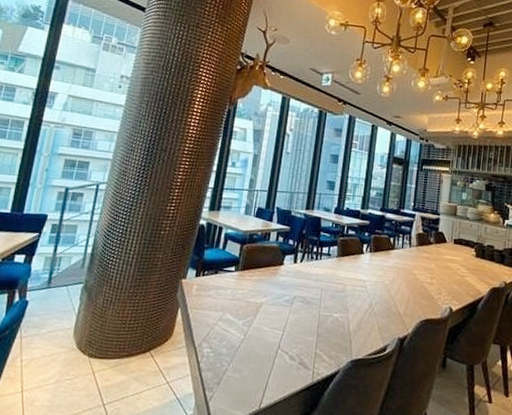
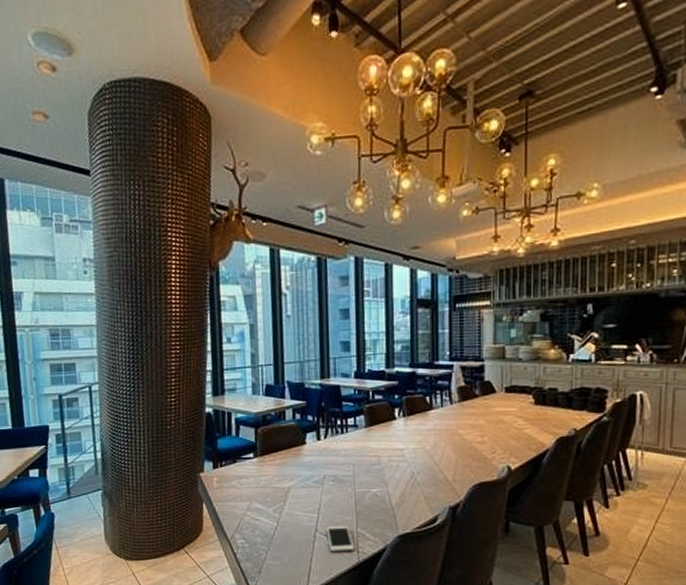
cell phone: none [287,345,311,371] -> present [326,526,354,552]

